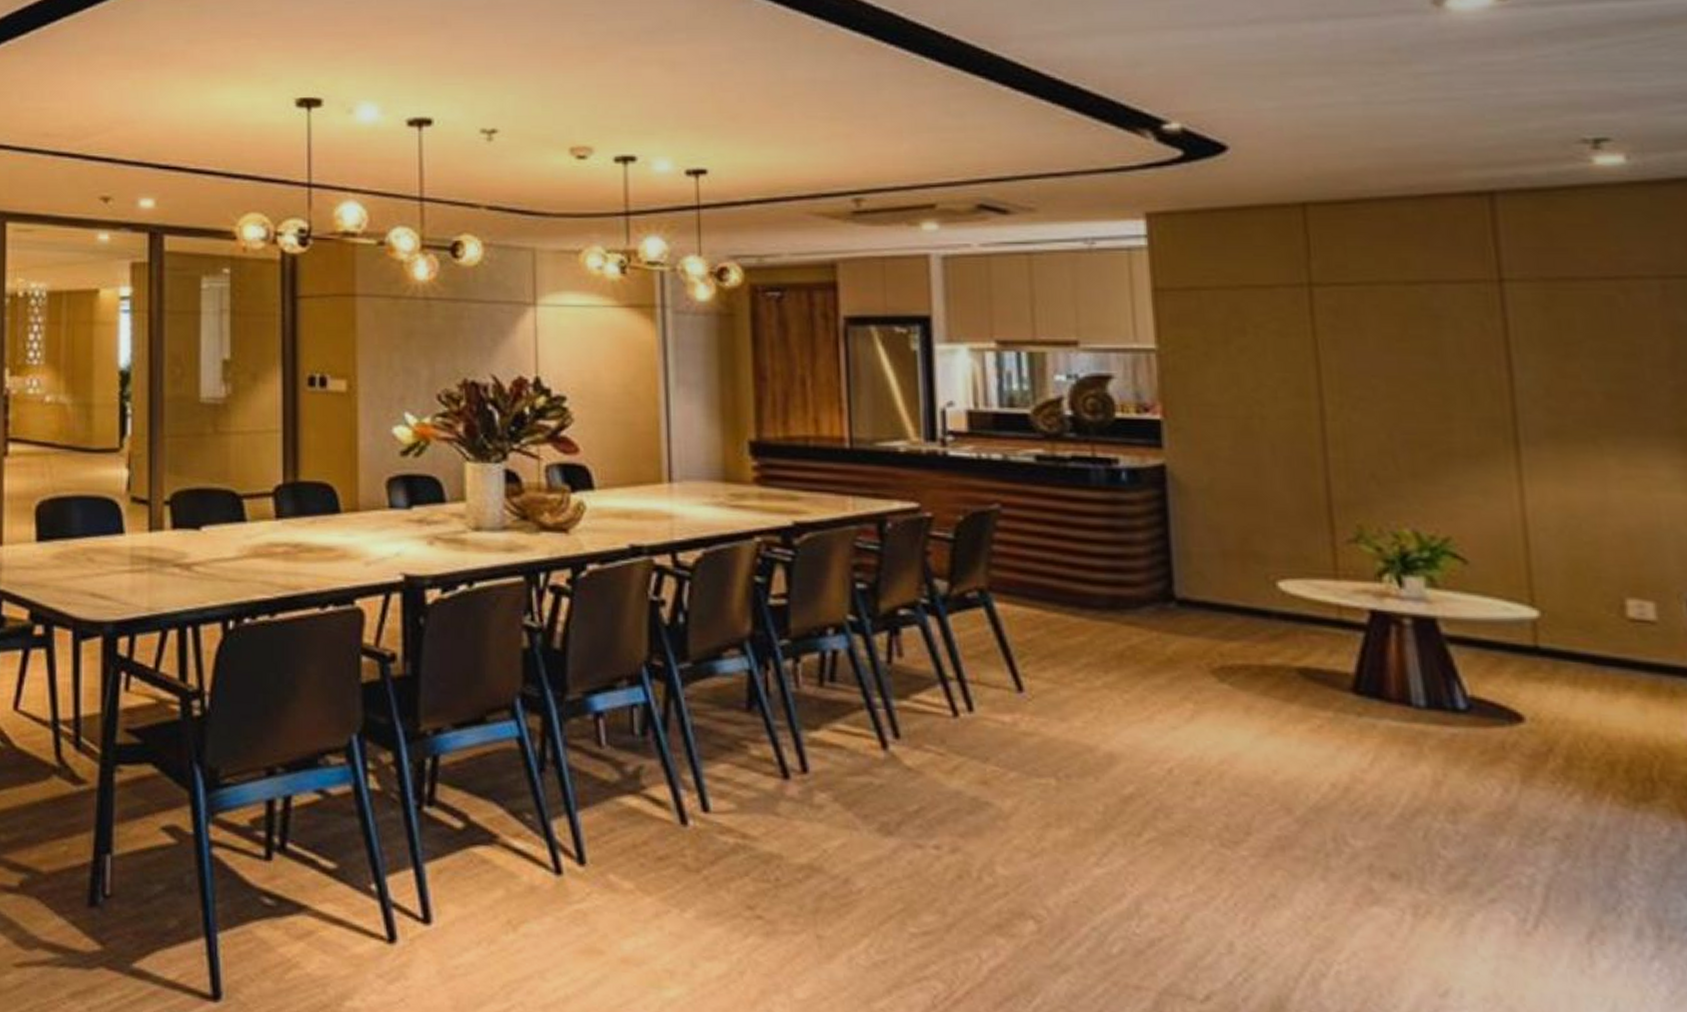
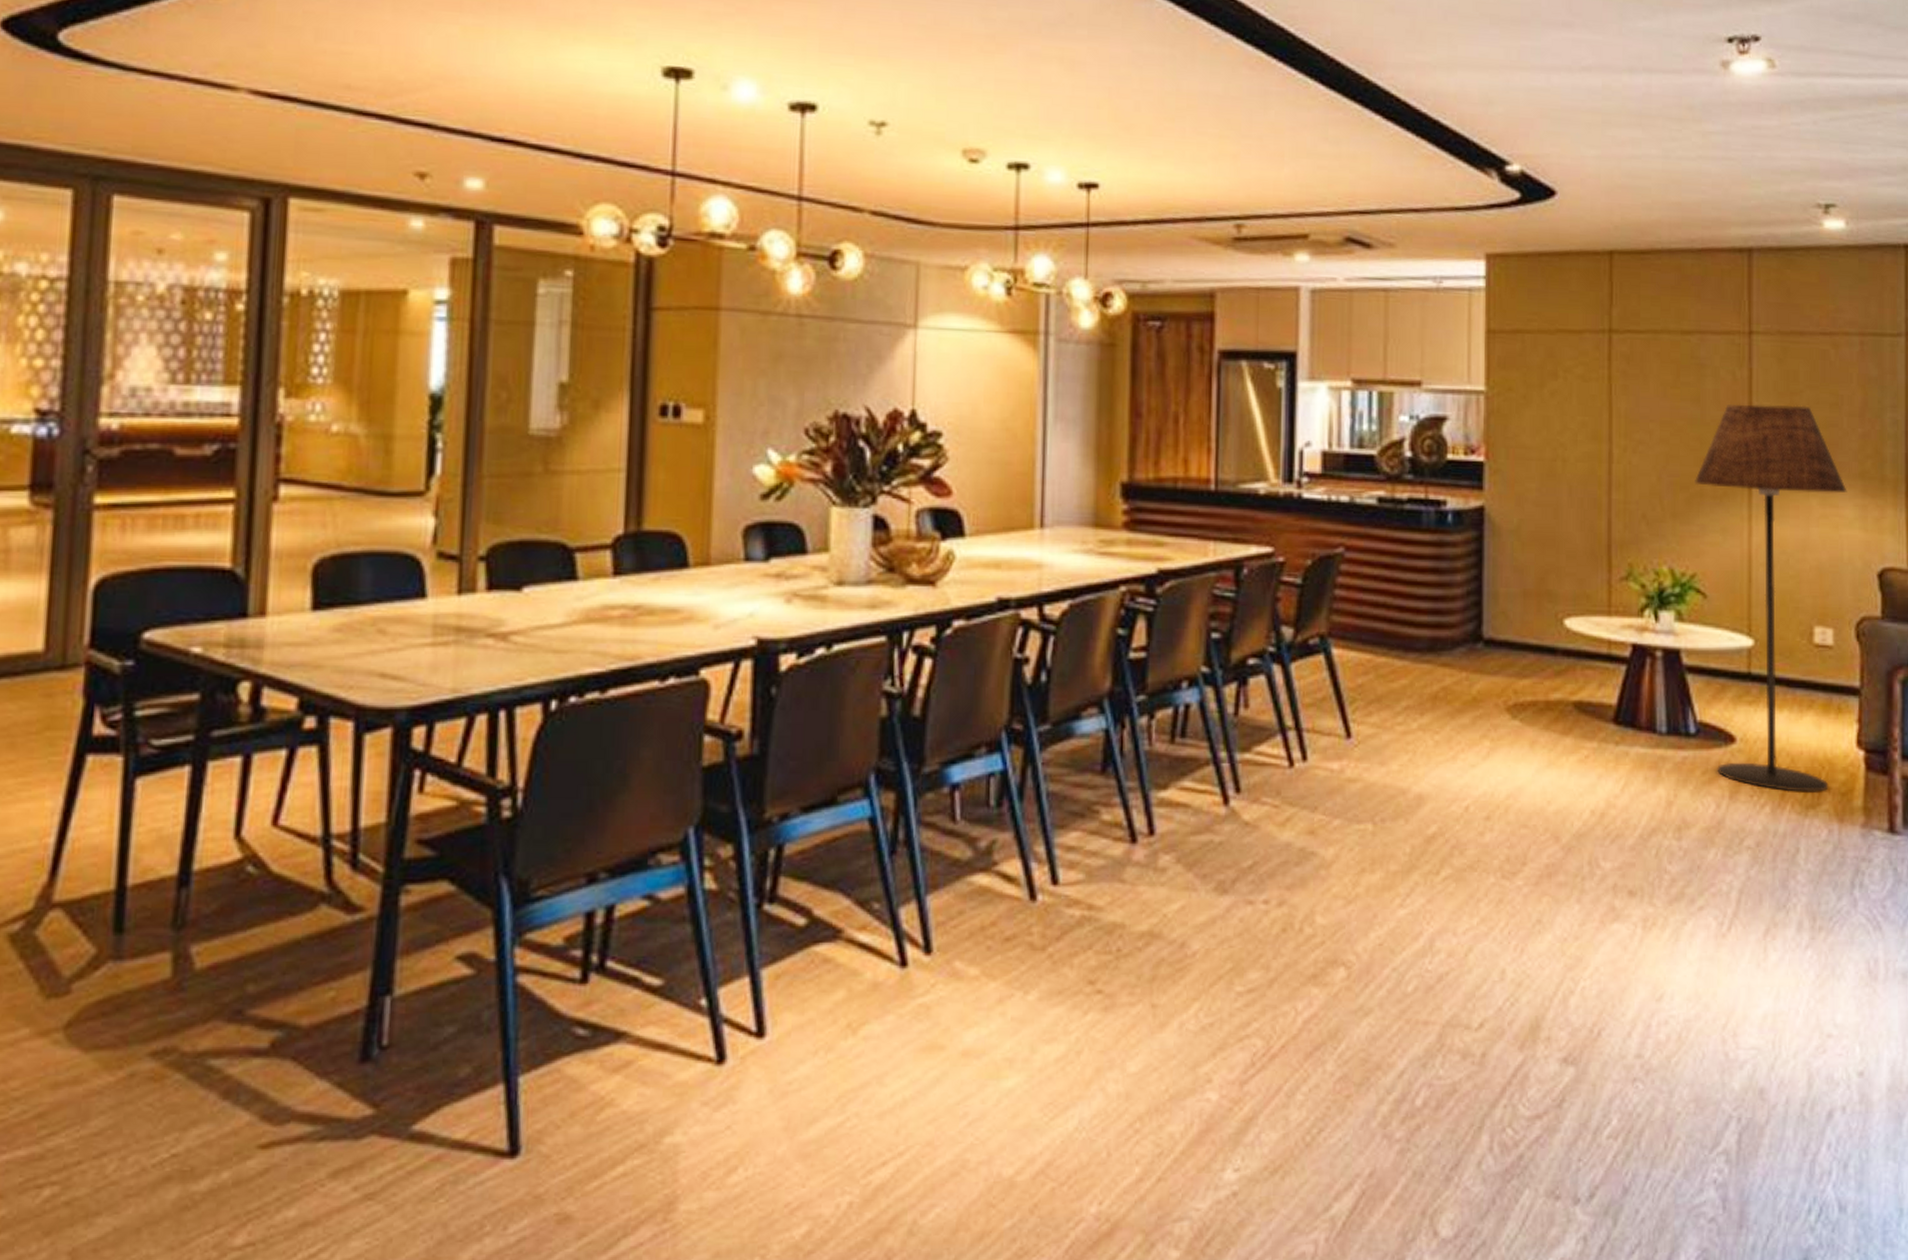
floor lamp: none [1439,356,1667,784] -> present [1695,404,1847,792]

